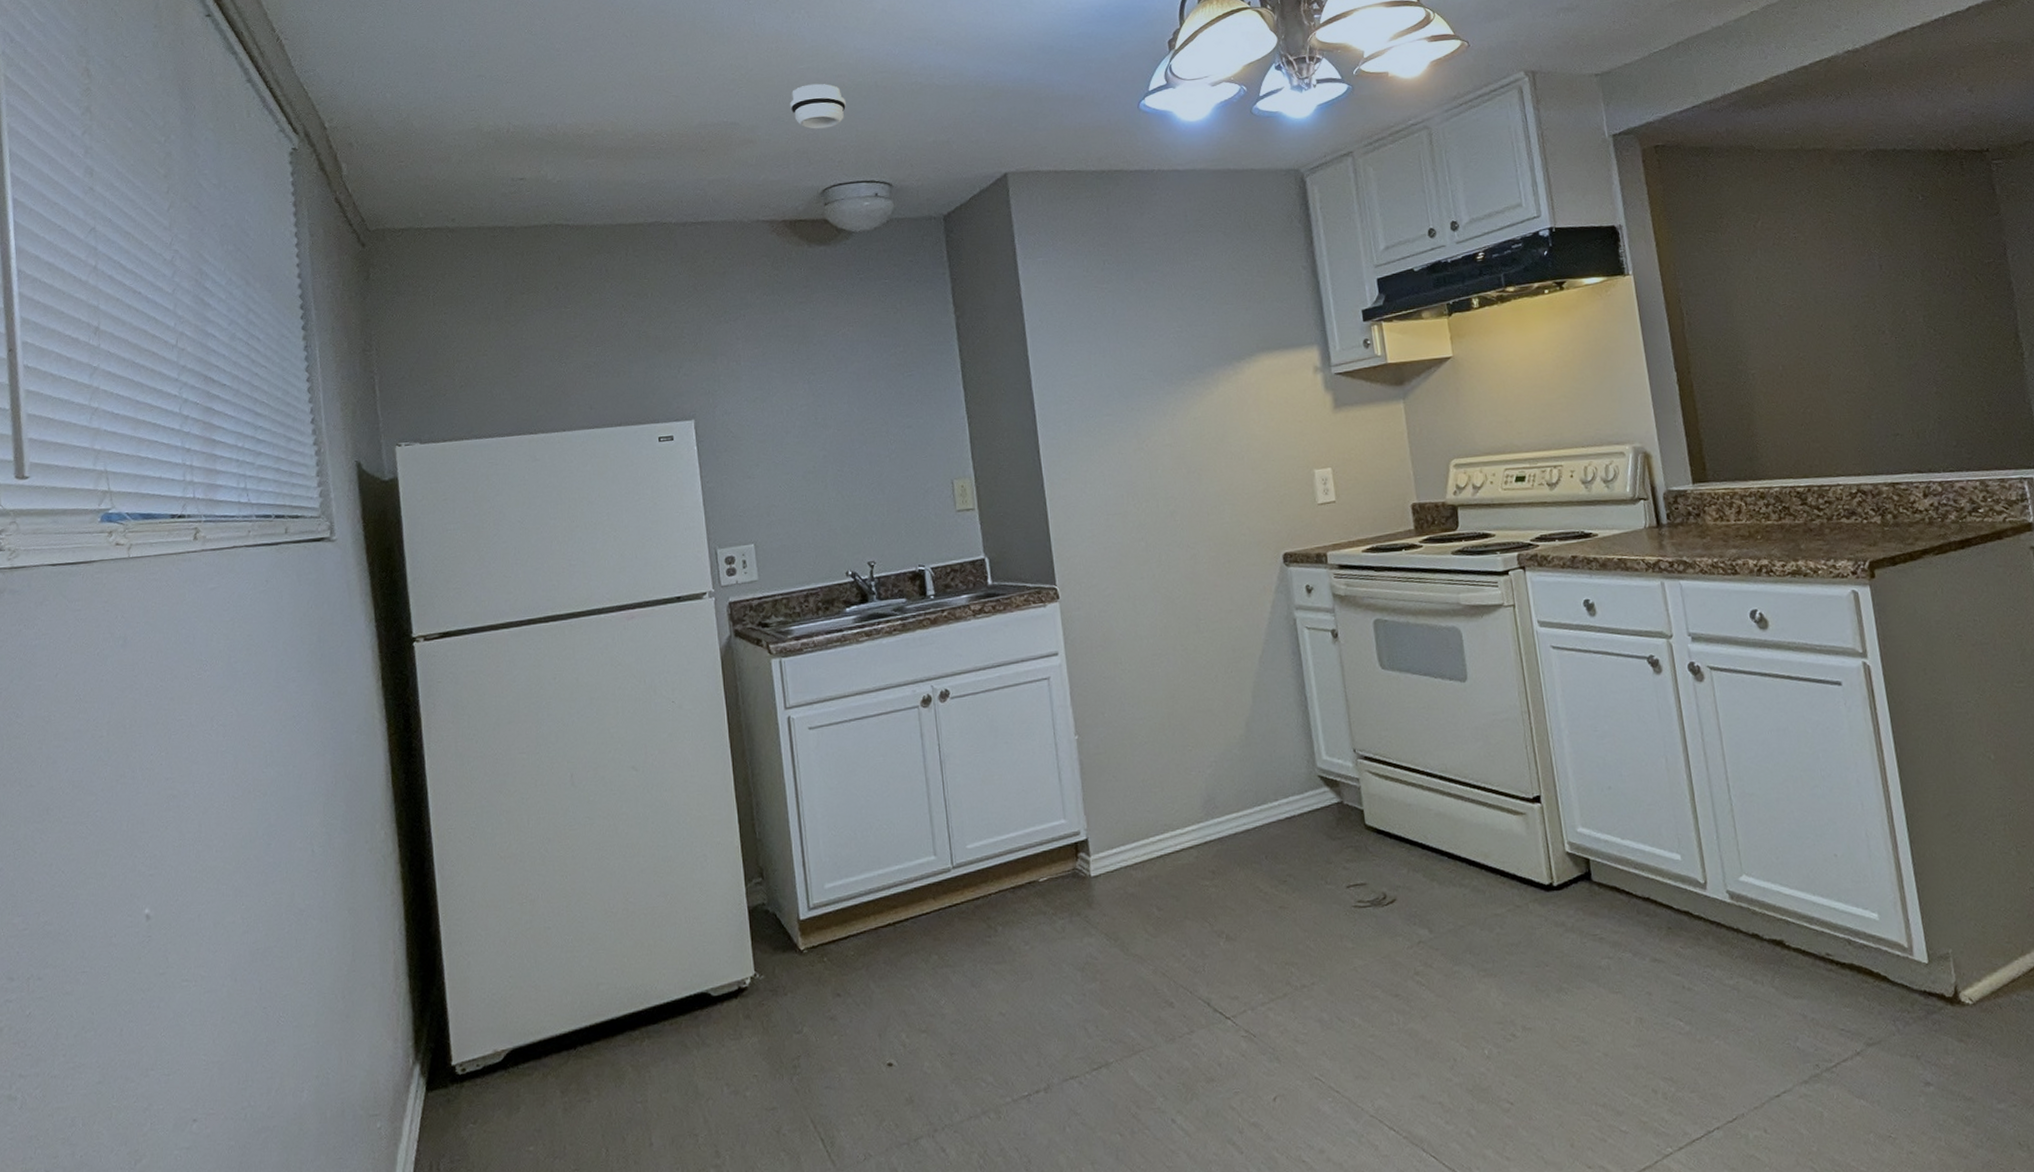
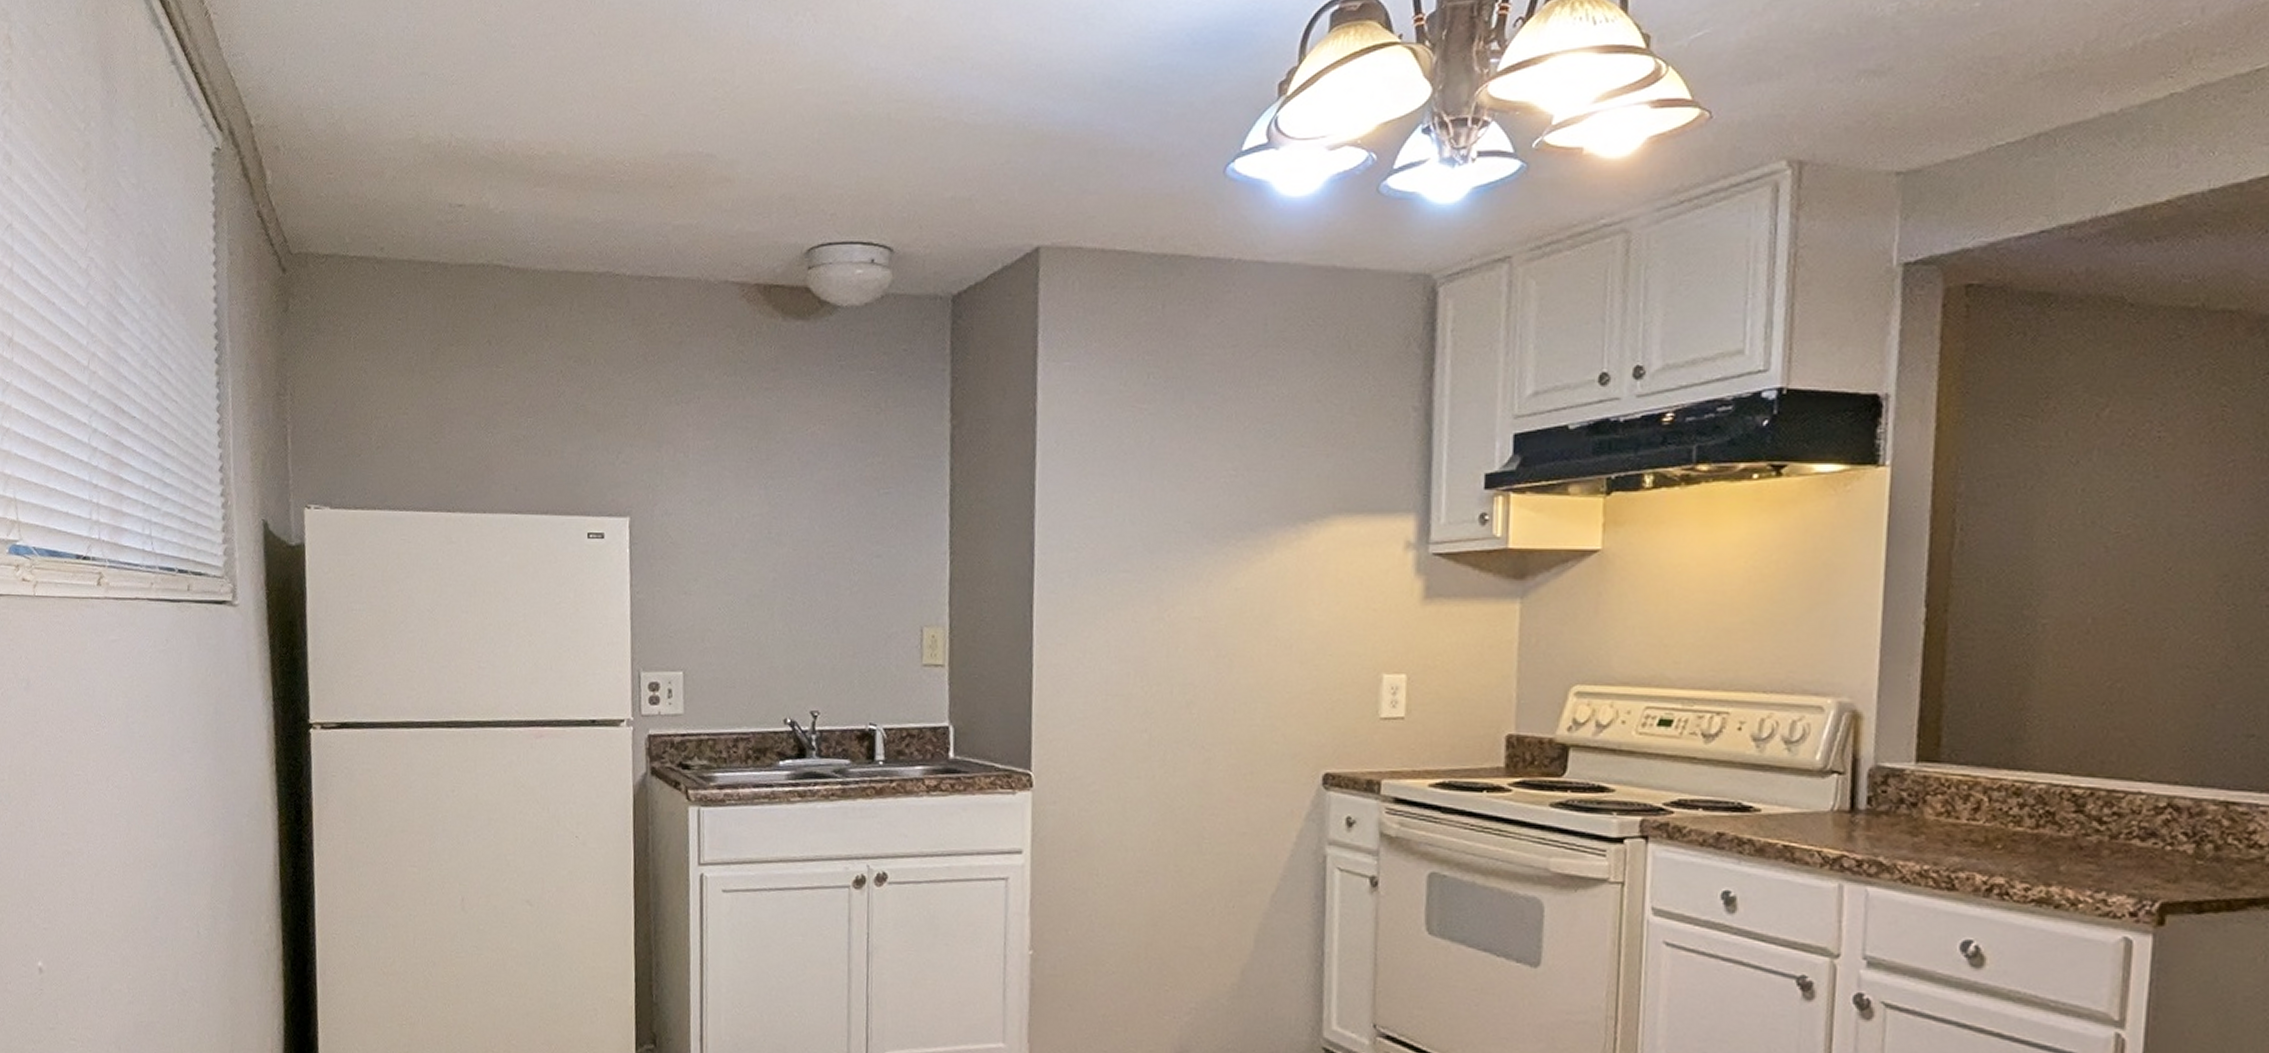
smoke detector: present [790,83,847,129] -> none [780,110,850,170]

